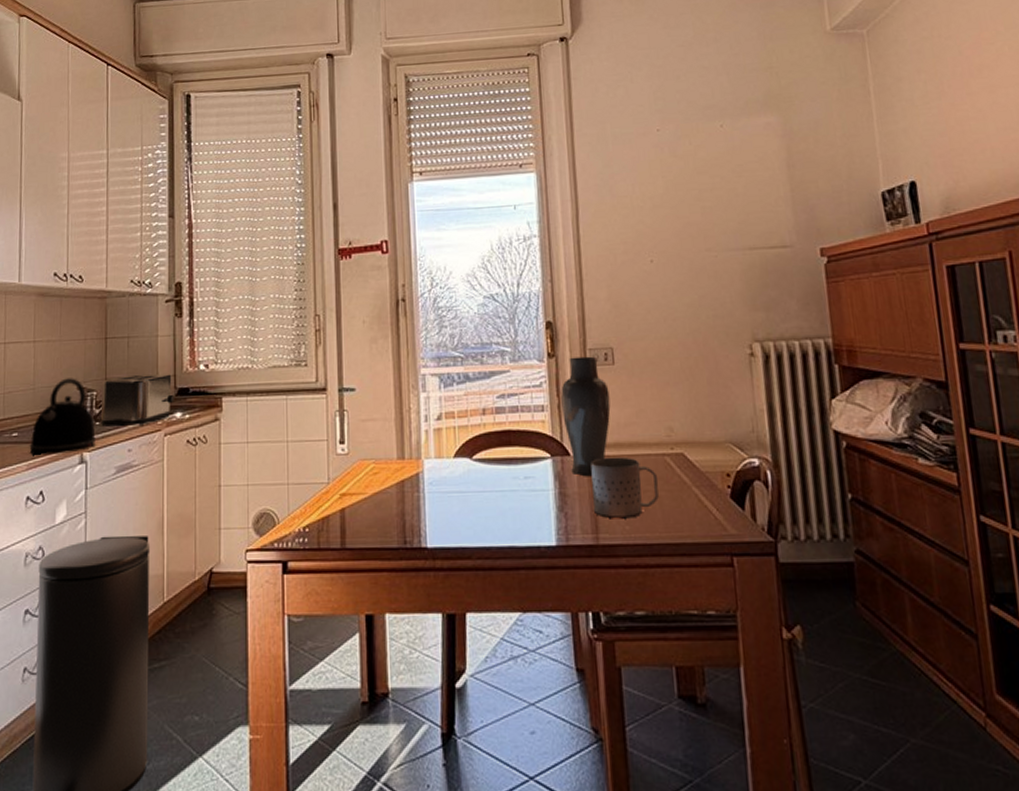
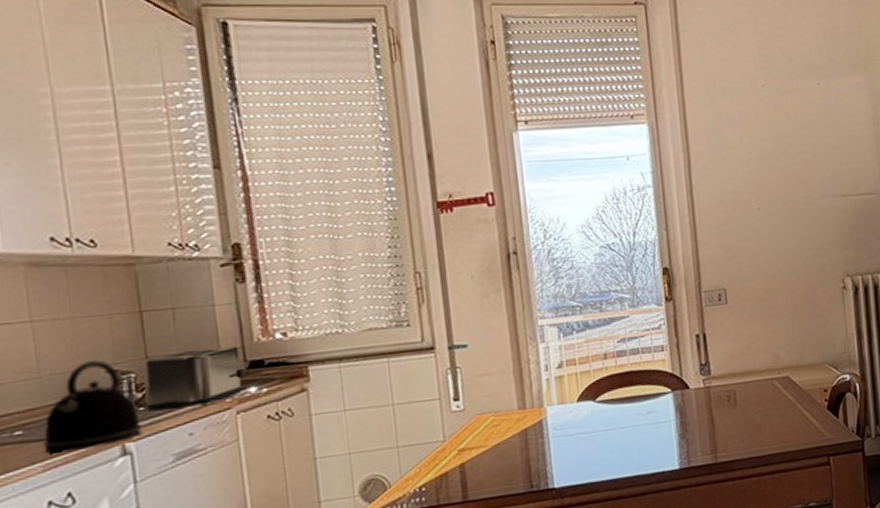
vase: present [561,356,611,477] -> none [679,297,726,406]
mug: present [590,456,659,519] -> none [708,384,768,439]

